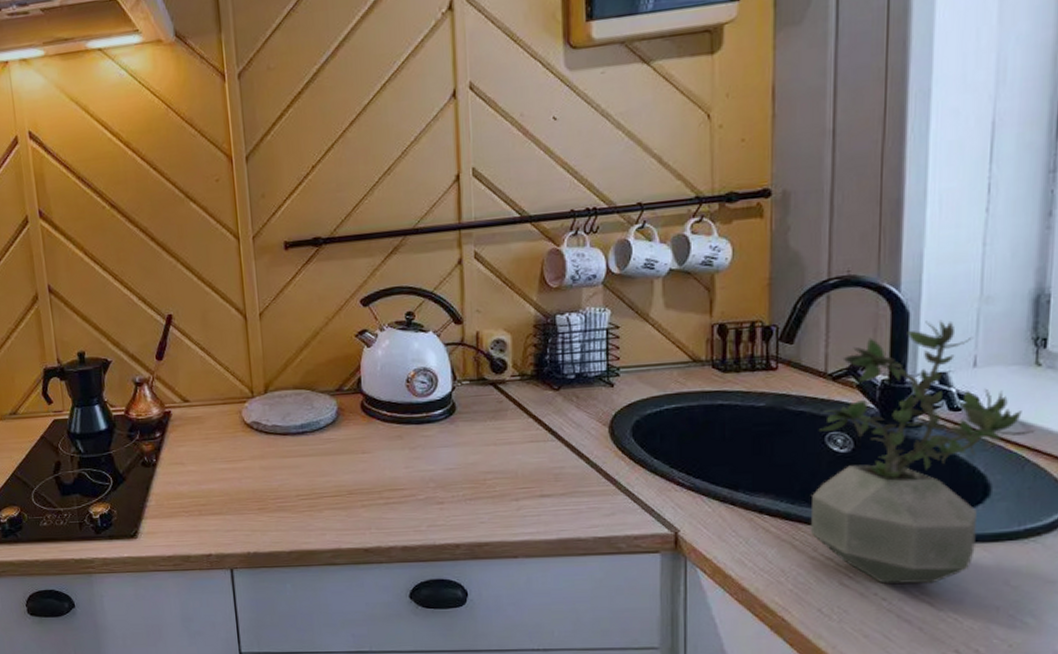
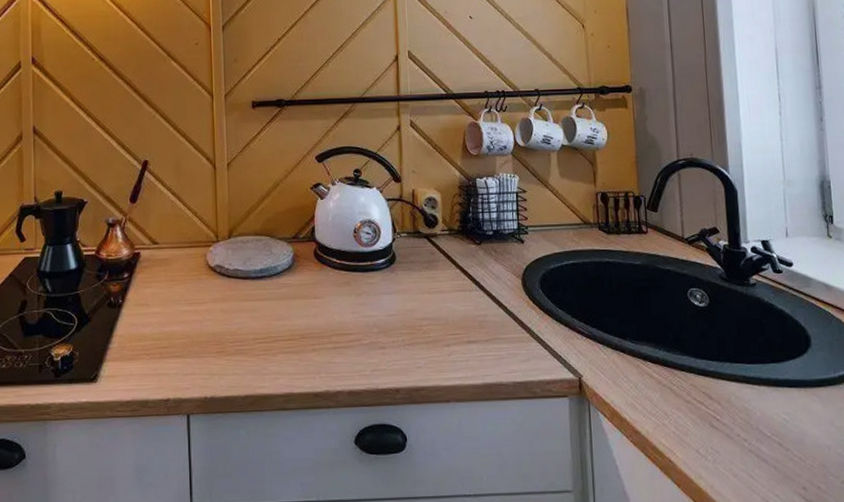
potted plant: present [810,319,1036,584] -> none [682,197,835,426]

